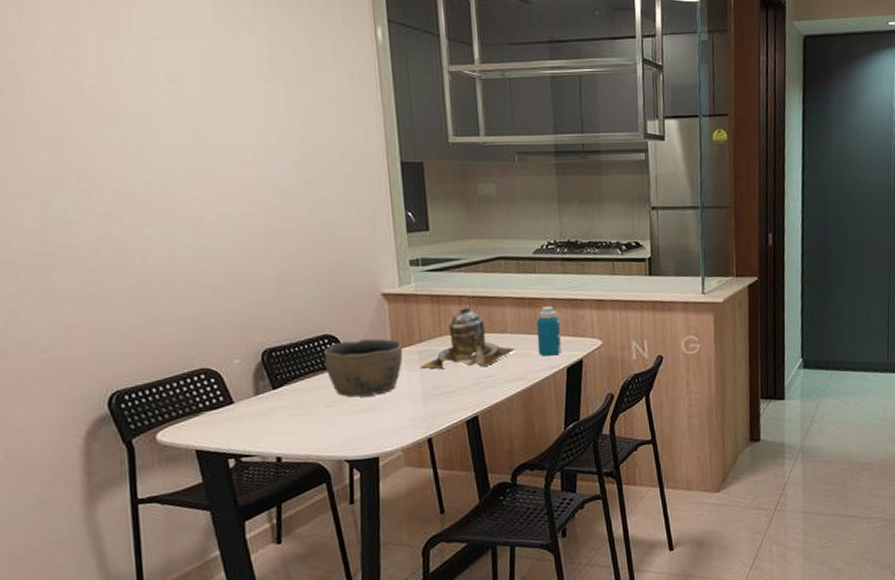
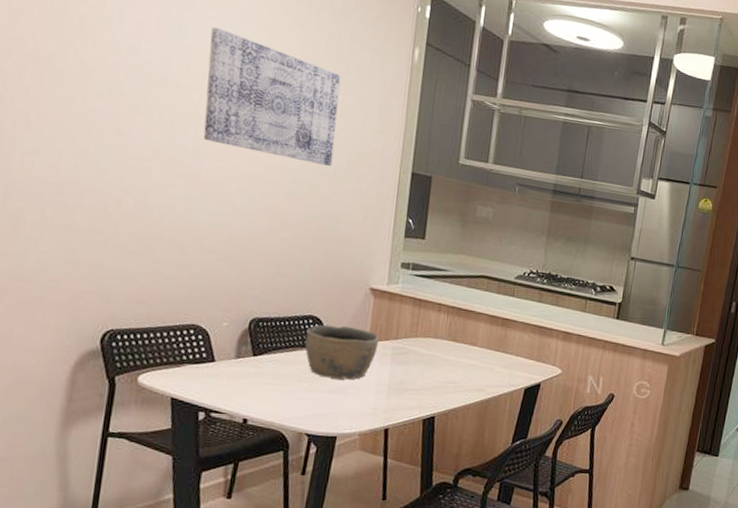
wall art: none [154,46,314,173] -> present [203,26,341,166]
teapot: present [421,305,515,369] -> none [392,313,481,374]
bottle: present [536,306,562,356] -> none [501,328,527,375]

